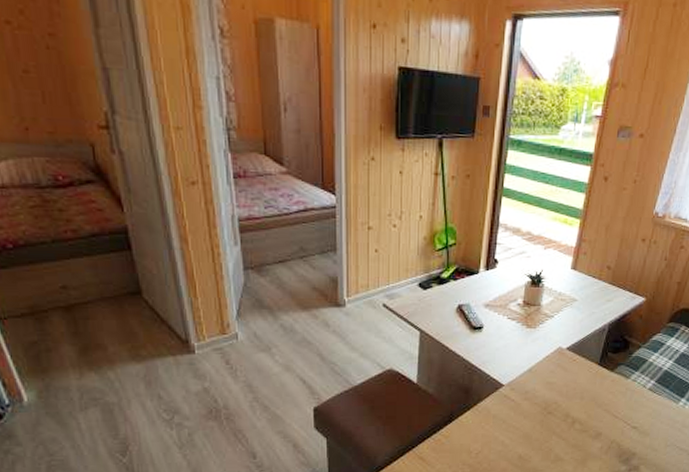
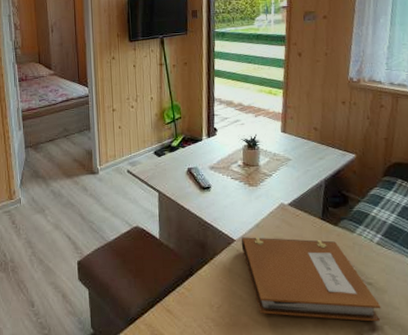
notebook: none [509,382,641,463] -> present [241,237,381,322]

